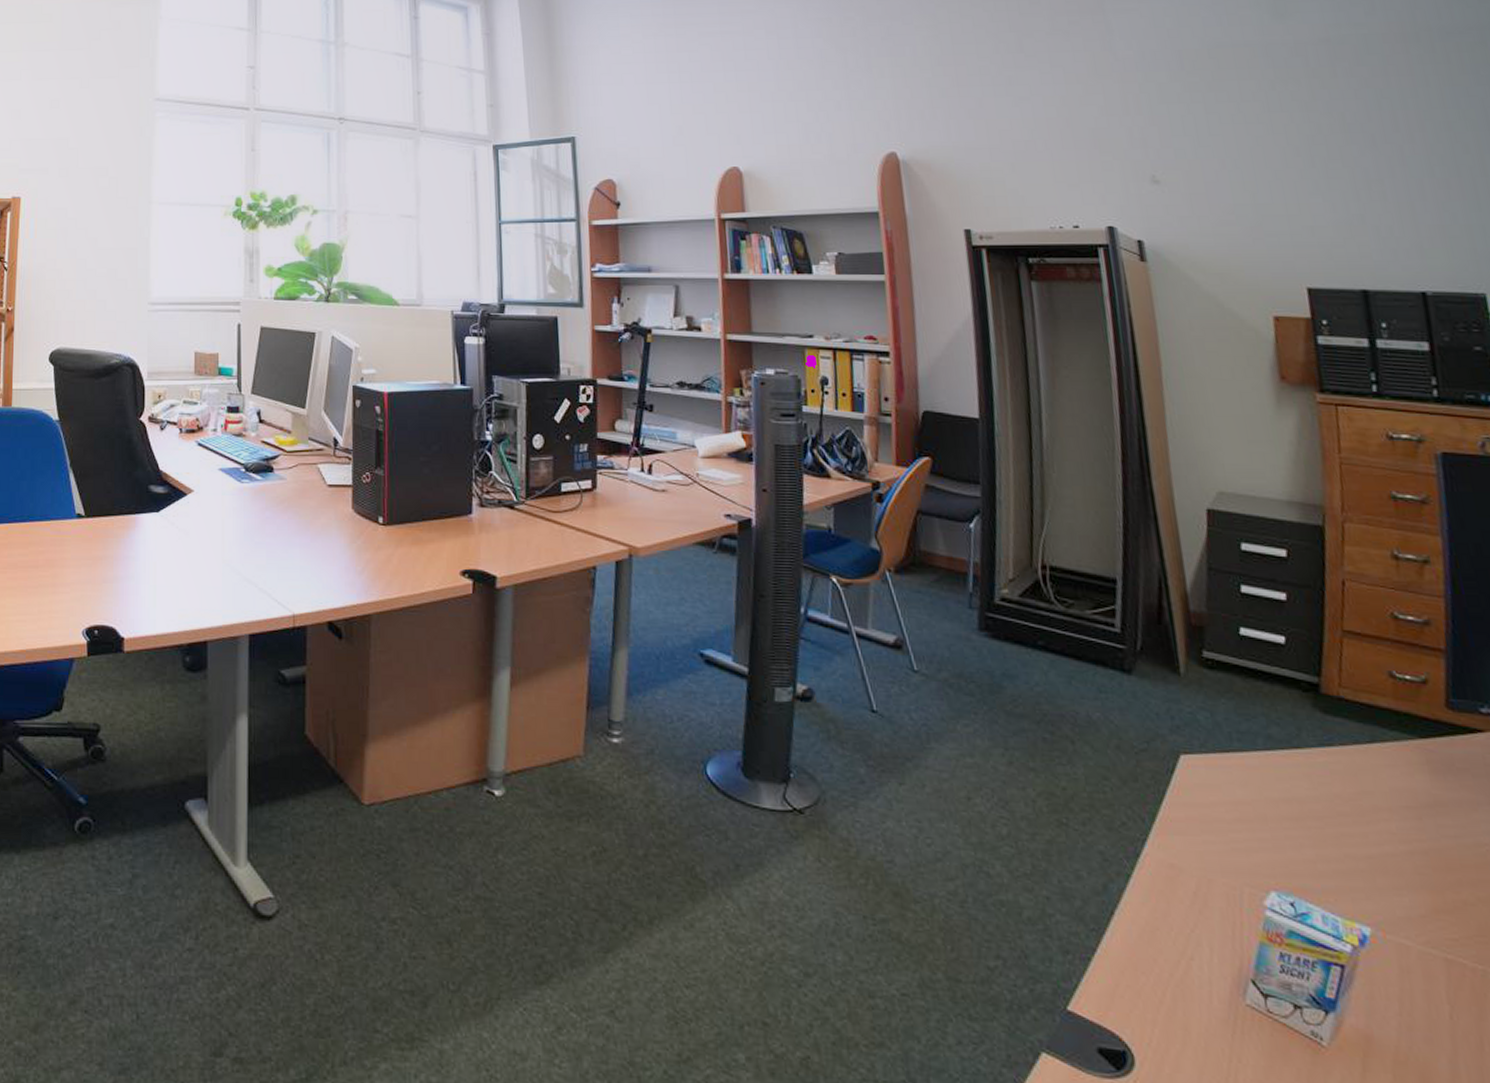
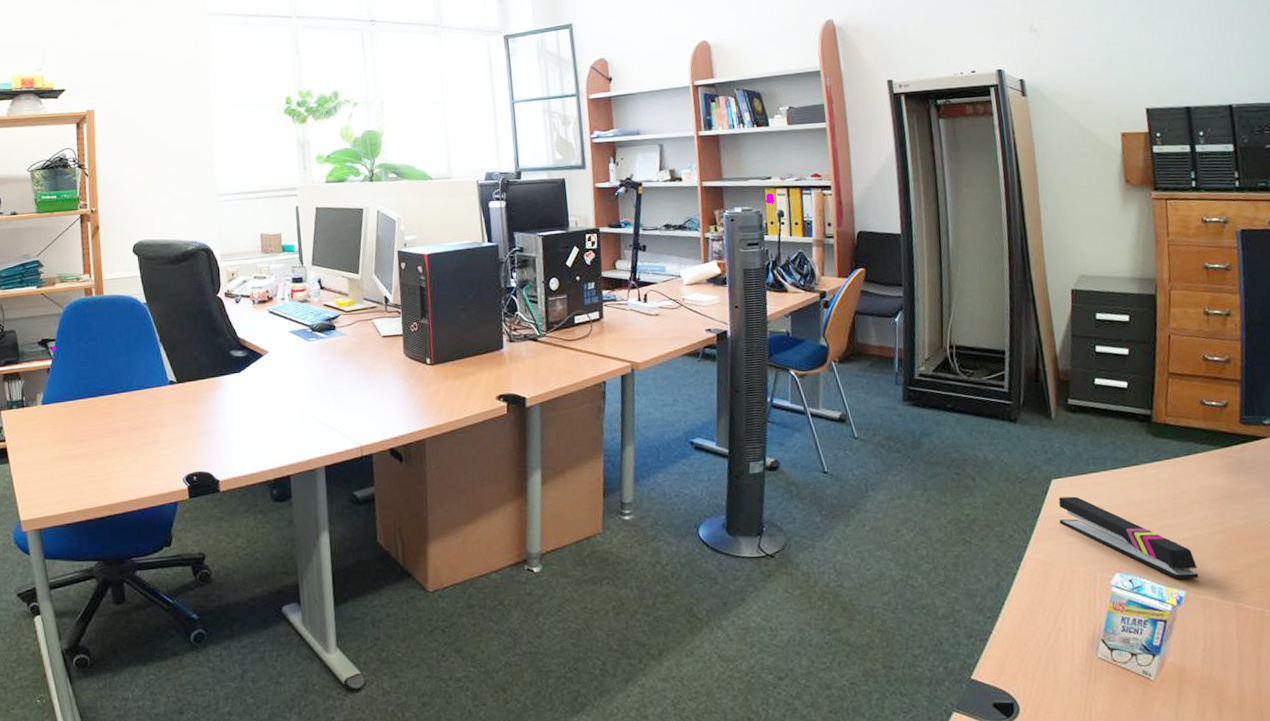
stapler: none [1189,779,1391,913] -> present [1058,496,1199,579]

